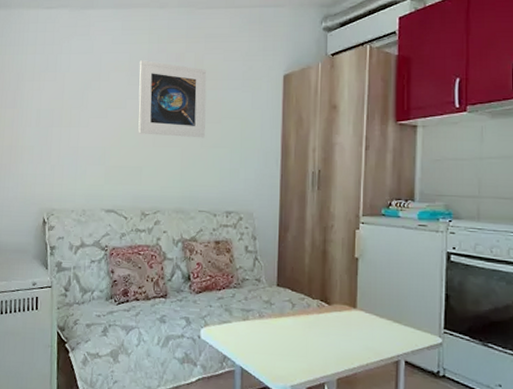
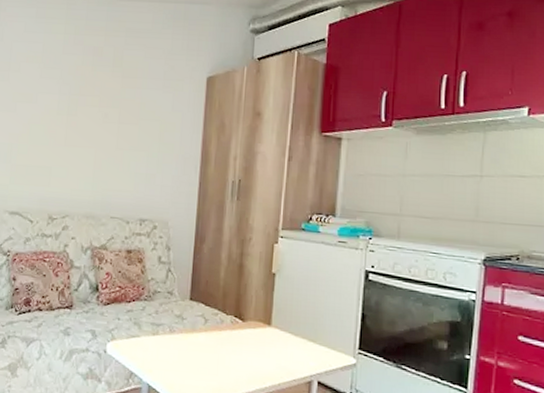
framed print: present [138,60,207,138] -> none [49,52,126,140]

